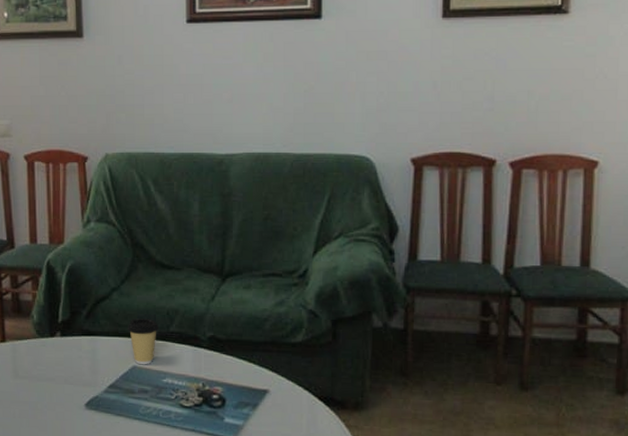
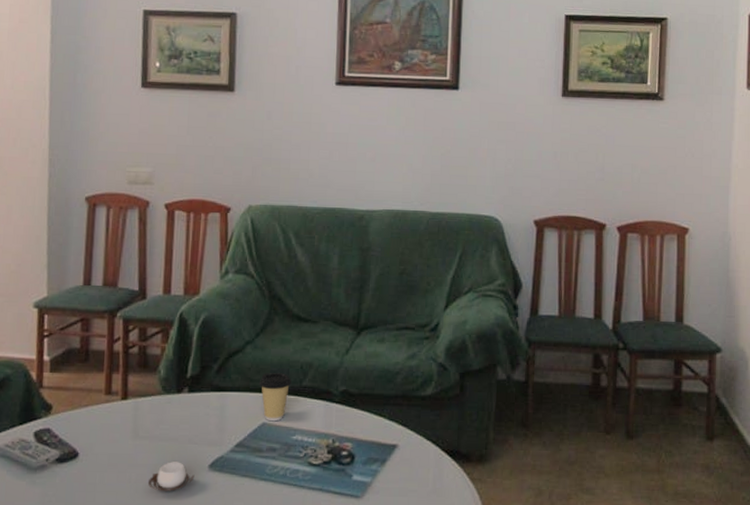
cup: none [30,400,73,427] -> present [147,462,195,491]

